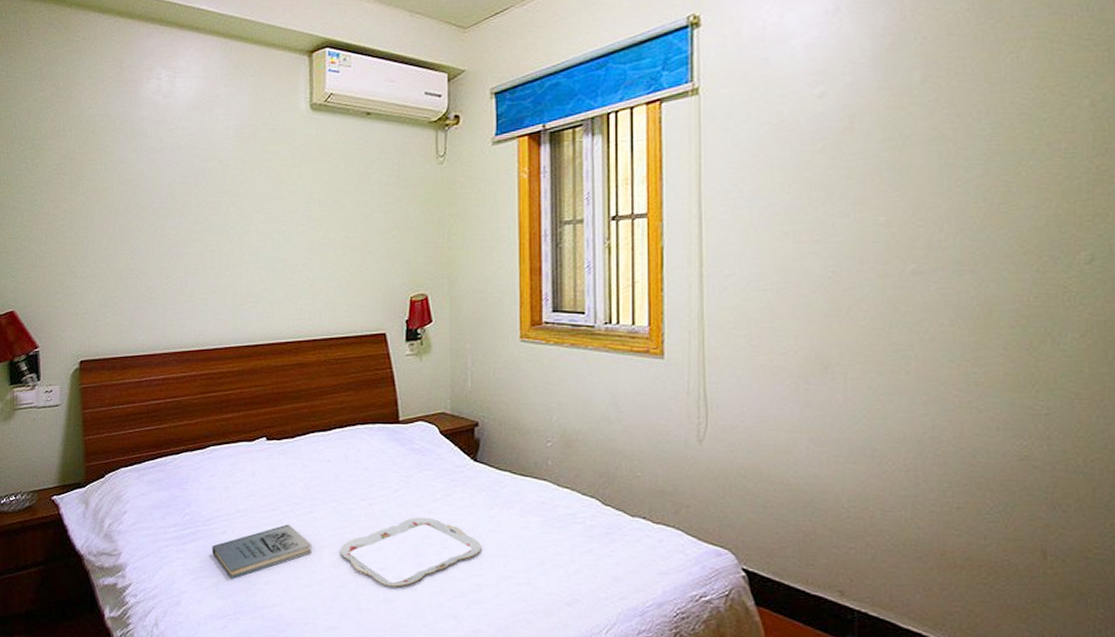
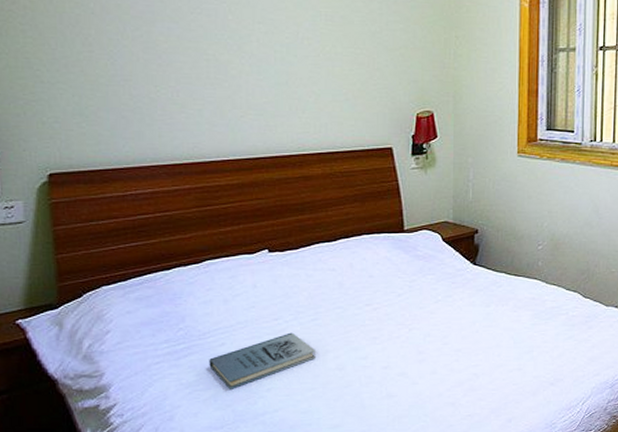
serving tray: present [340,517,482,587] -> none [344,317,478,383]

